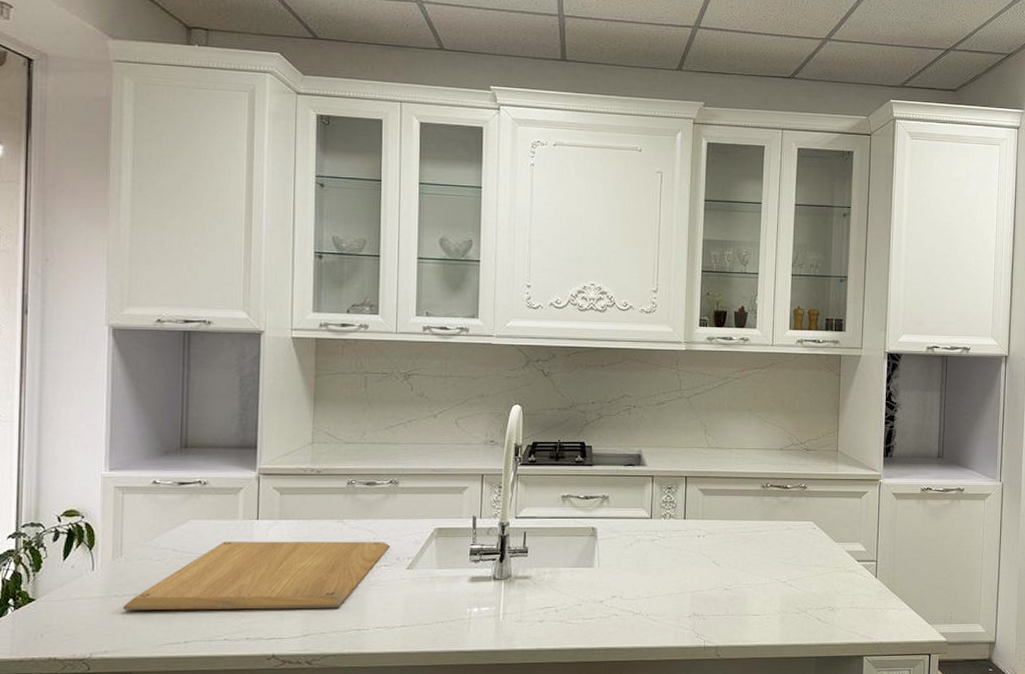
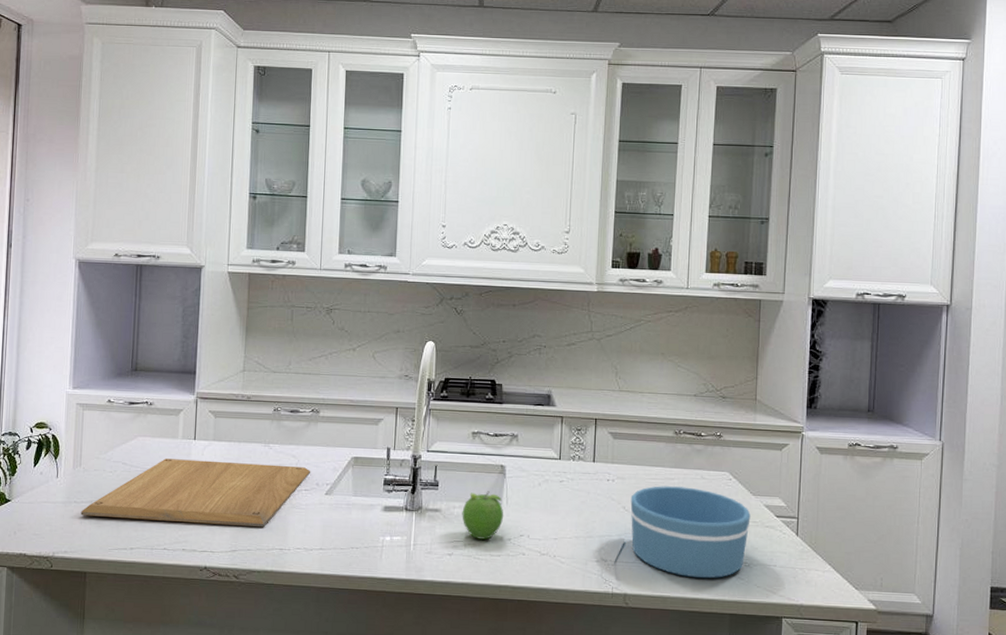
fruit: none [553,554,596,604] -> present [462,491,504,540]
bowl: none [721,538,834,626] -> present [630,486,751,579]

